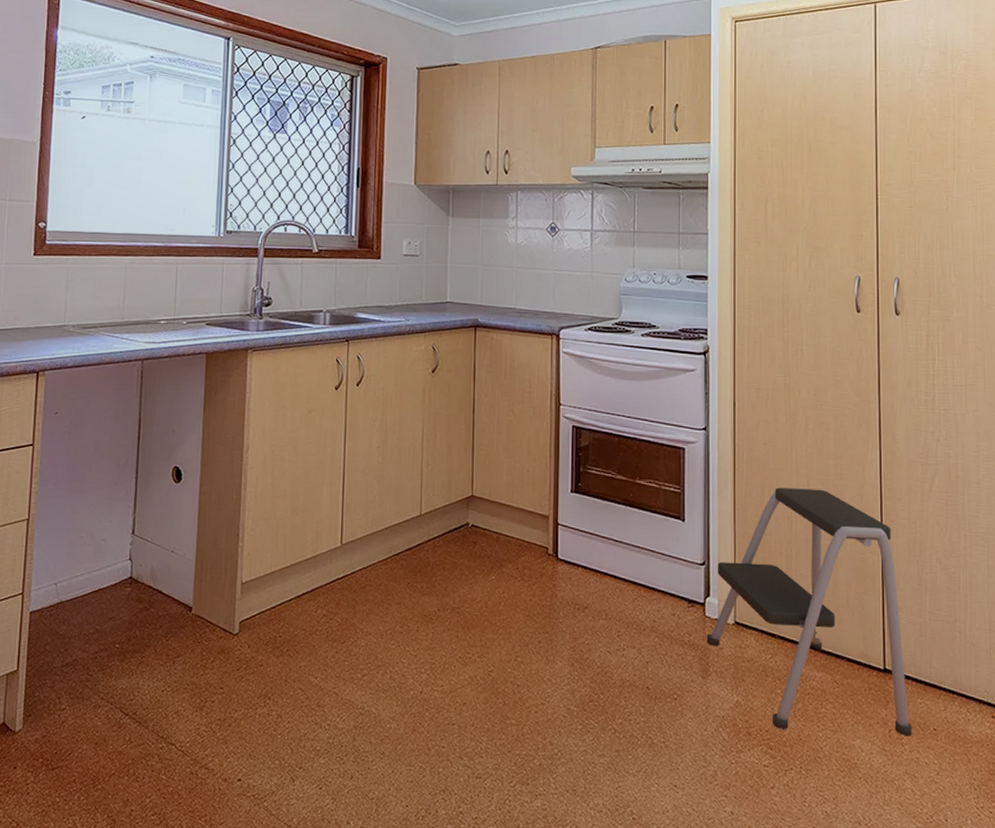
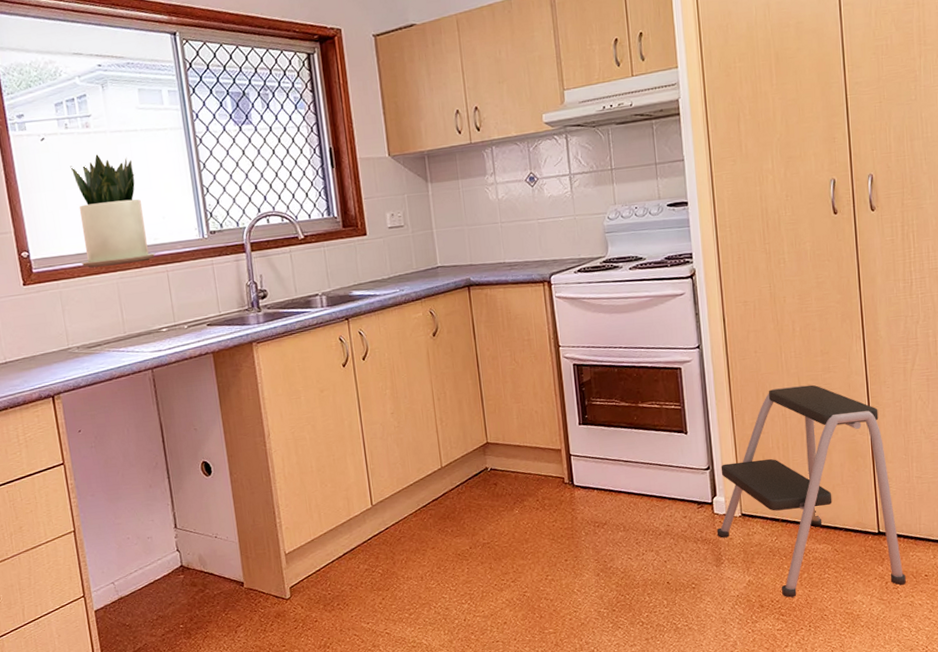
planter: none [95,139,169,251] -> present [70,154,156,268]

